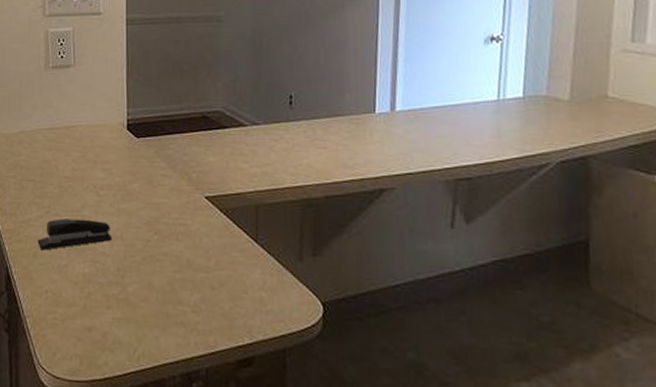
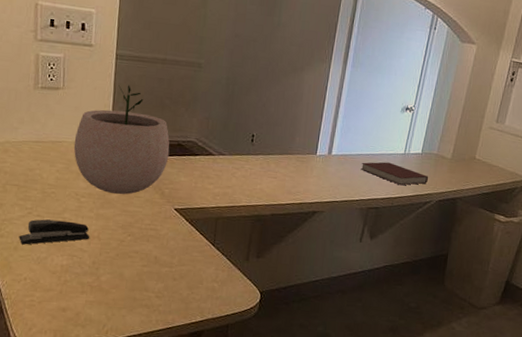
plant pot: none [88,53,194,183] -> present [73,85,170,194]
notebook: none [438,114,539,145] -> present [360,162,428,186]

